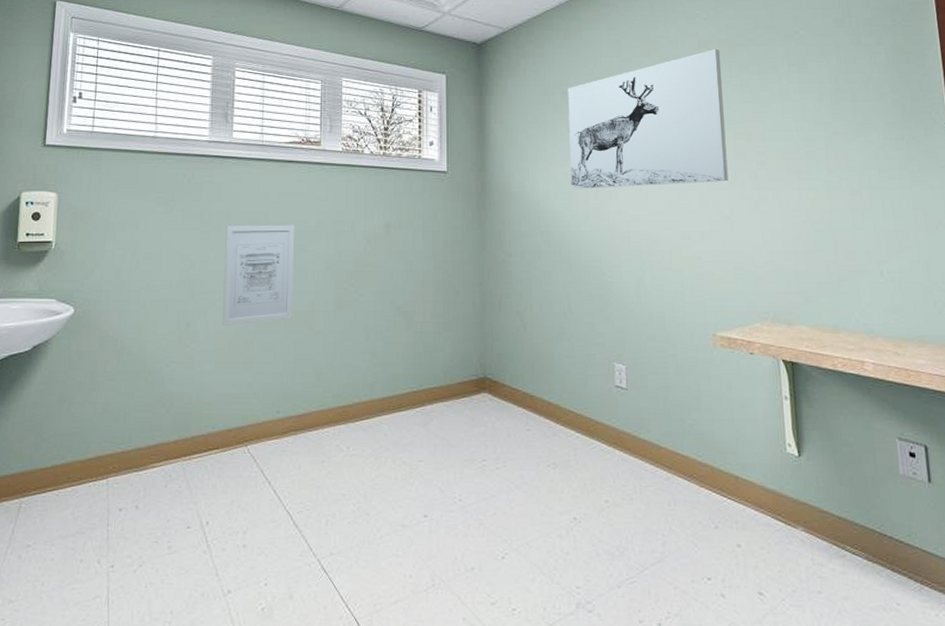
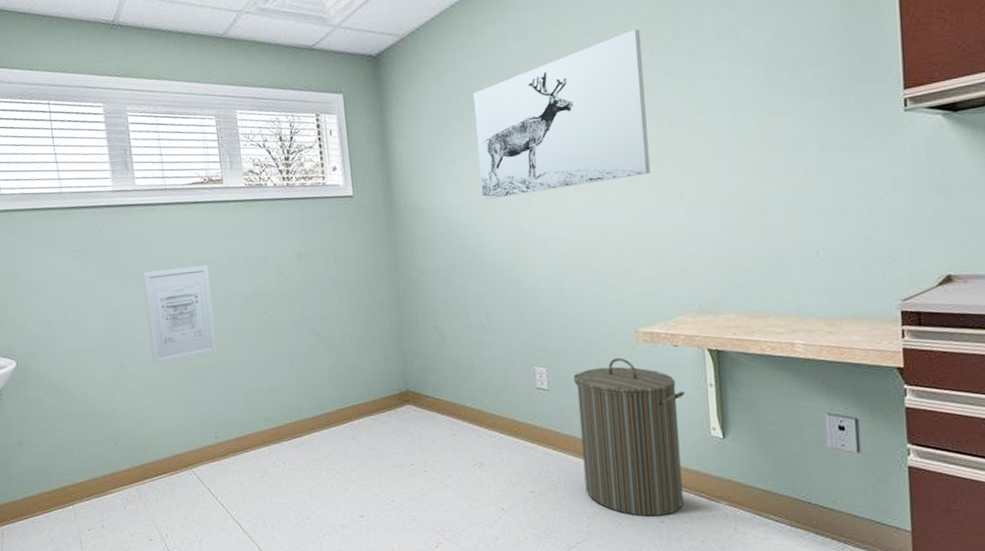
laundry hamper: none [652,361,761,539] -> present [573,357,685,517]

